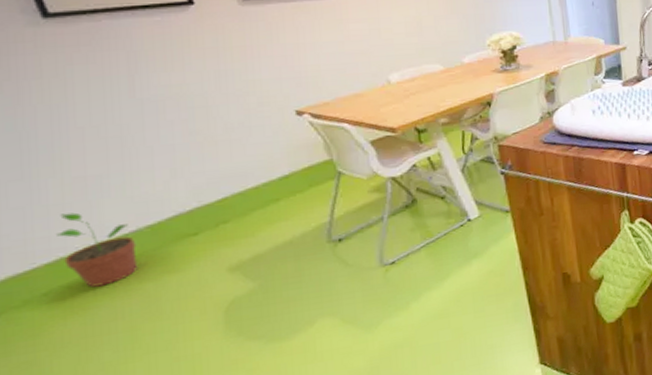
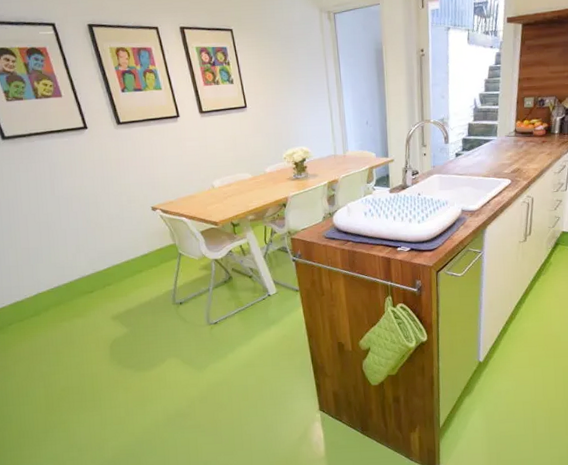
potted plant: present [57,212,138,287] -> none [15,272,60,322]

